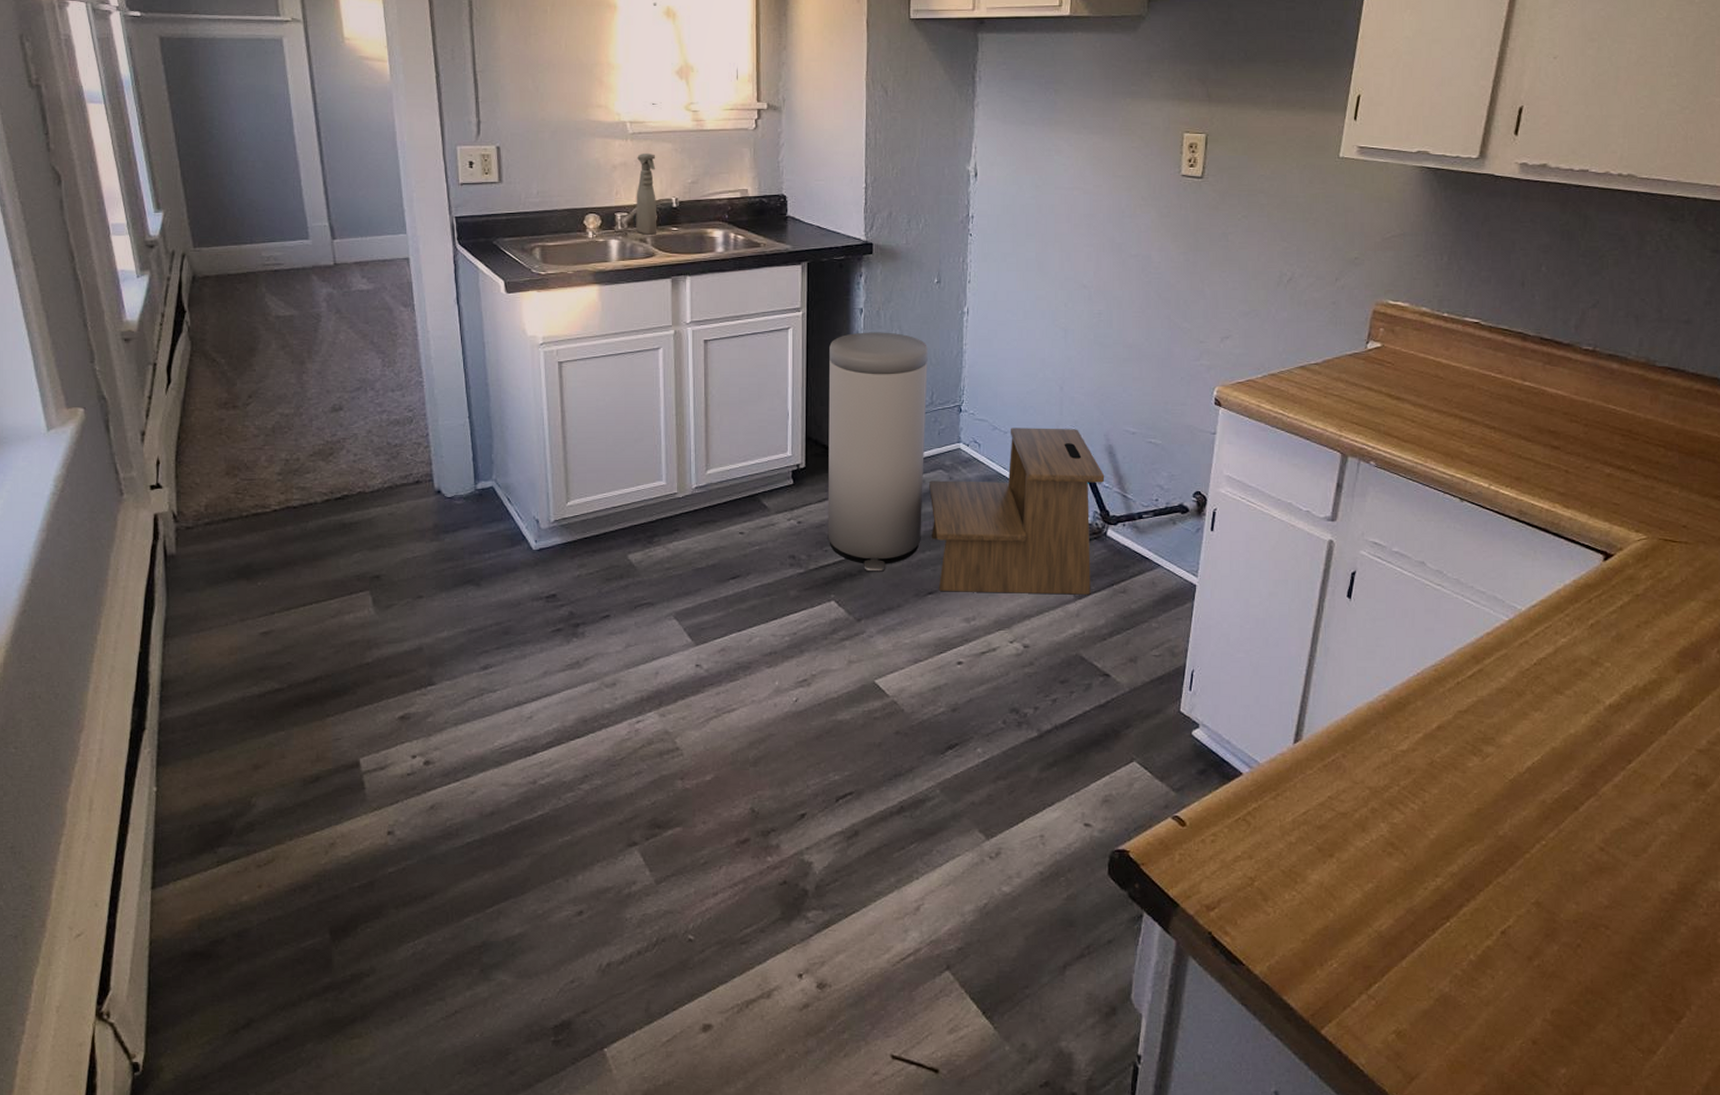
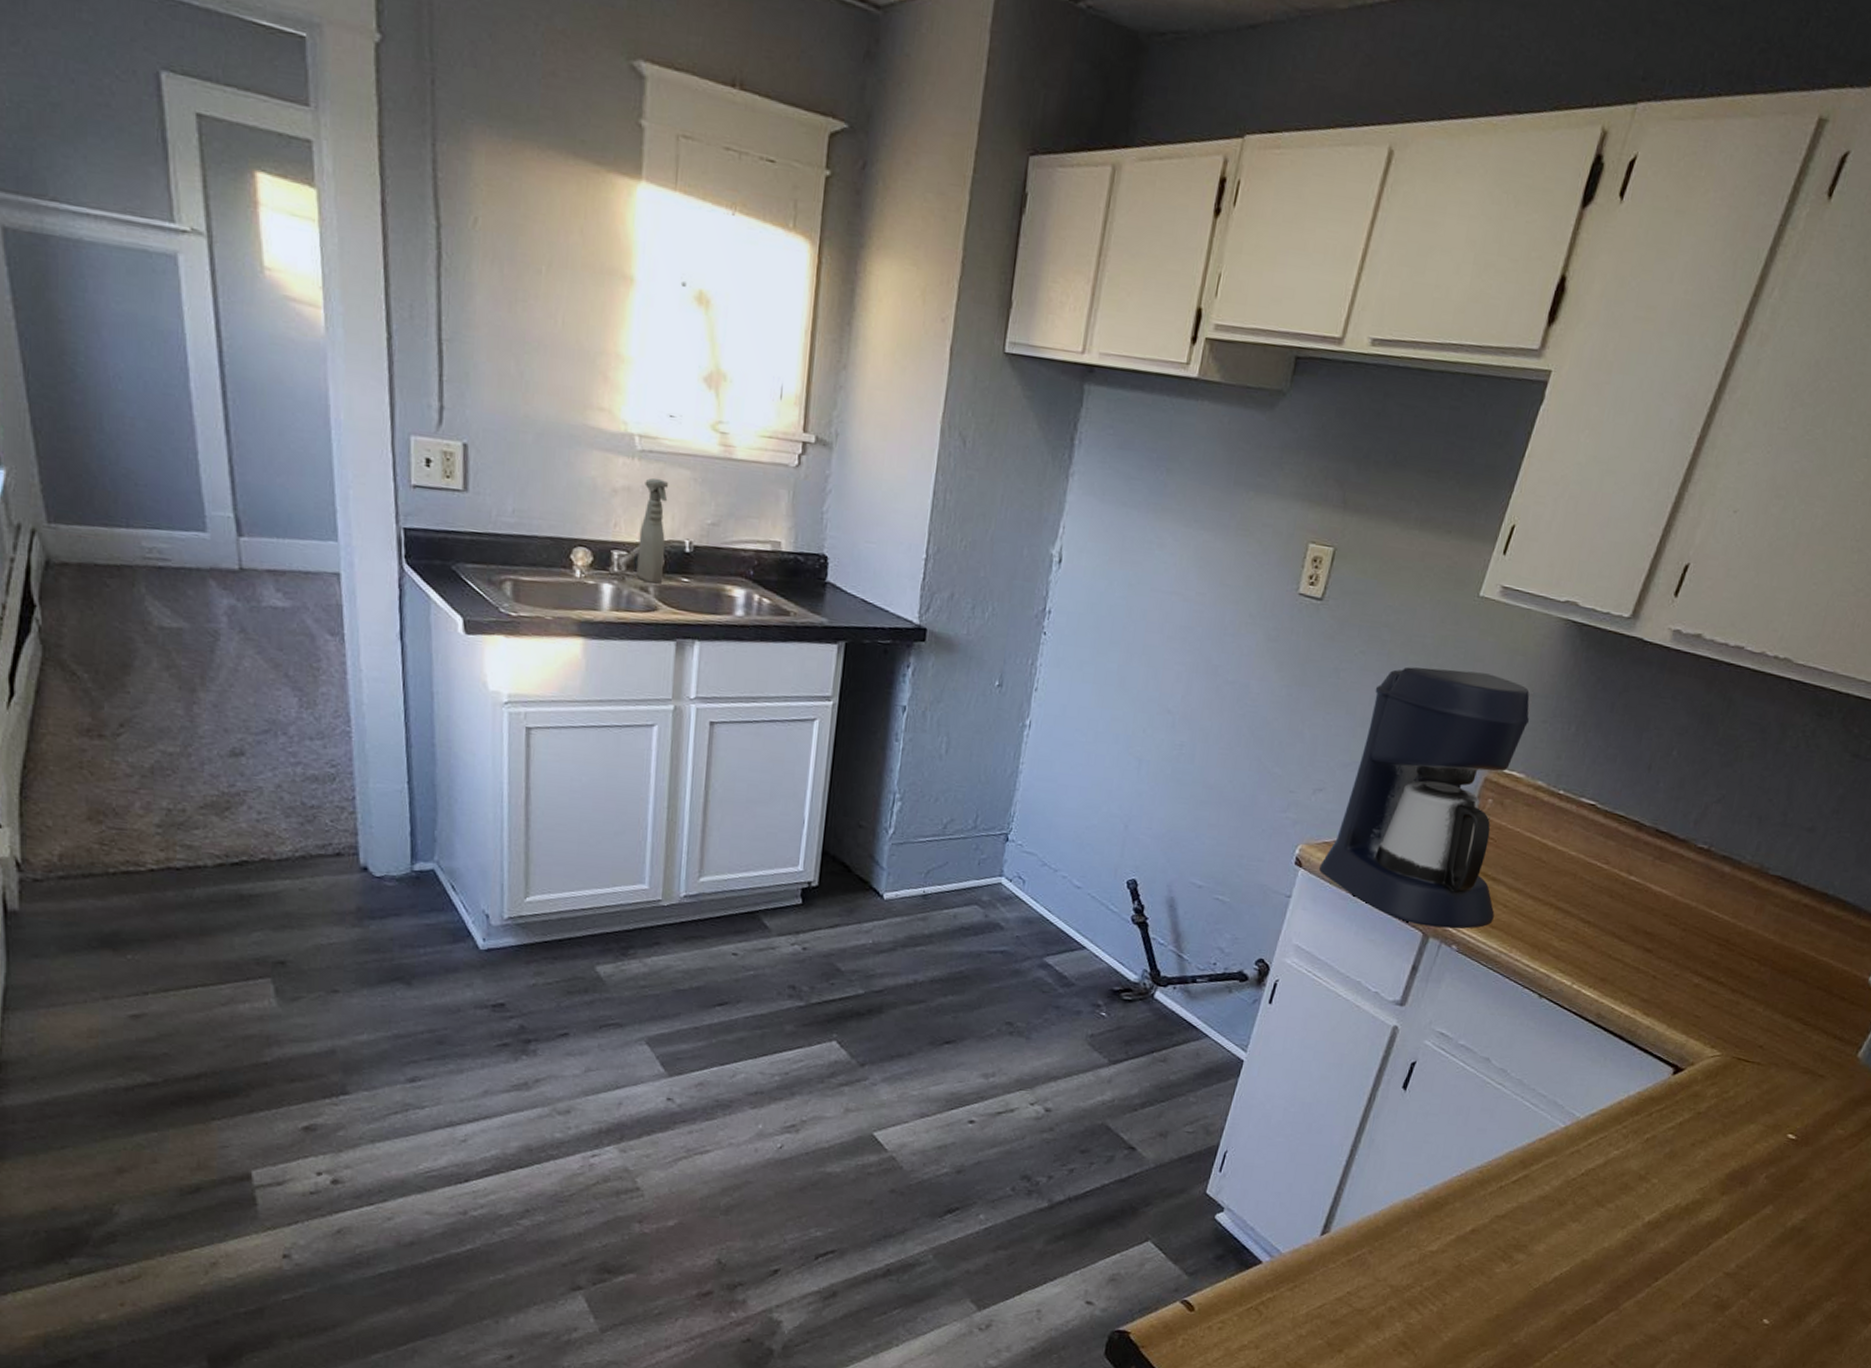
pedal bin: present [827,332,929,573] -> none [836,734,979,1015]
step stool: present [929,428,1105,595] -> none [956,866,1161,1061]
coffee maker: none [1236,221,1404,447] -> present [1318,667,1530,929]

